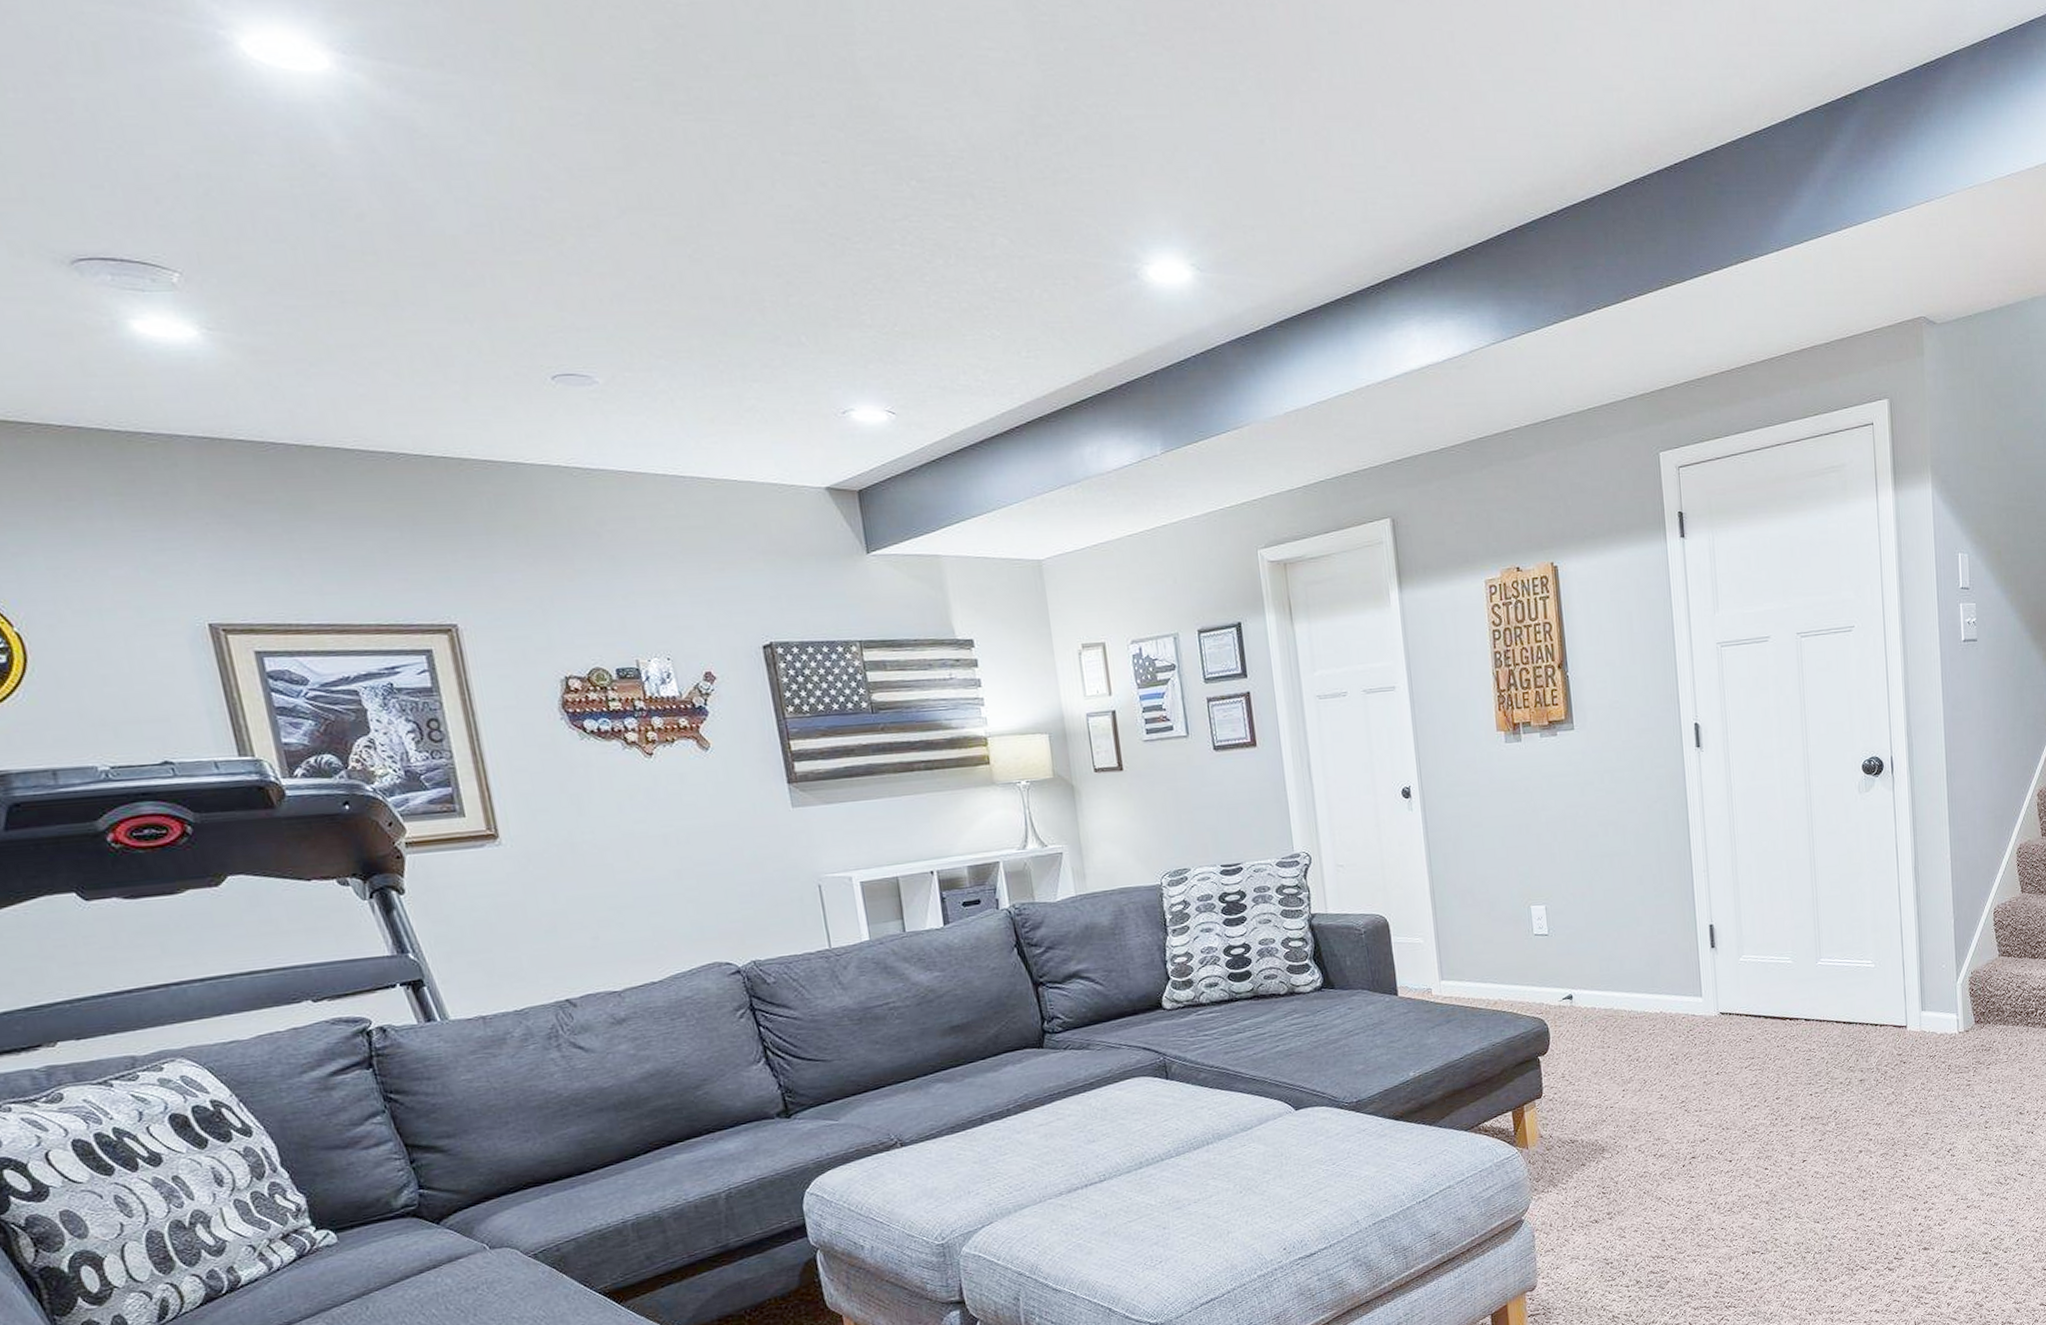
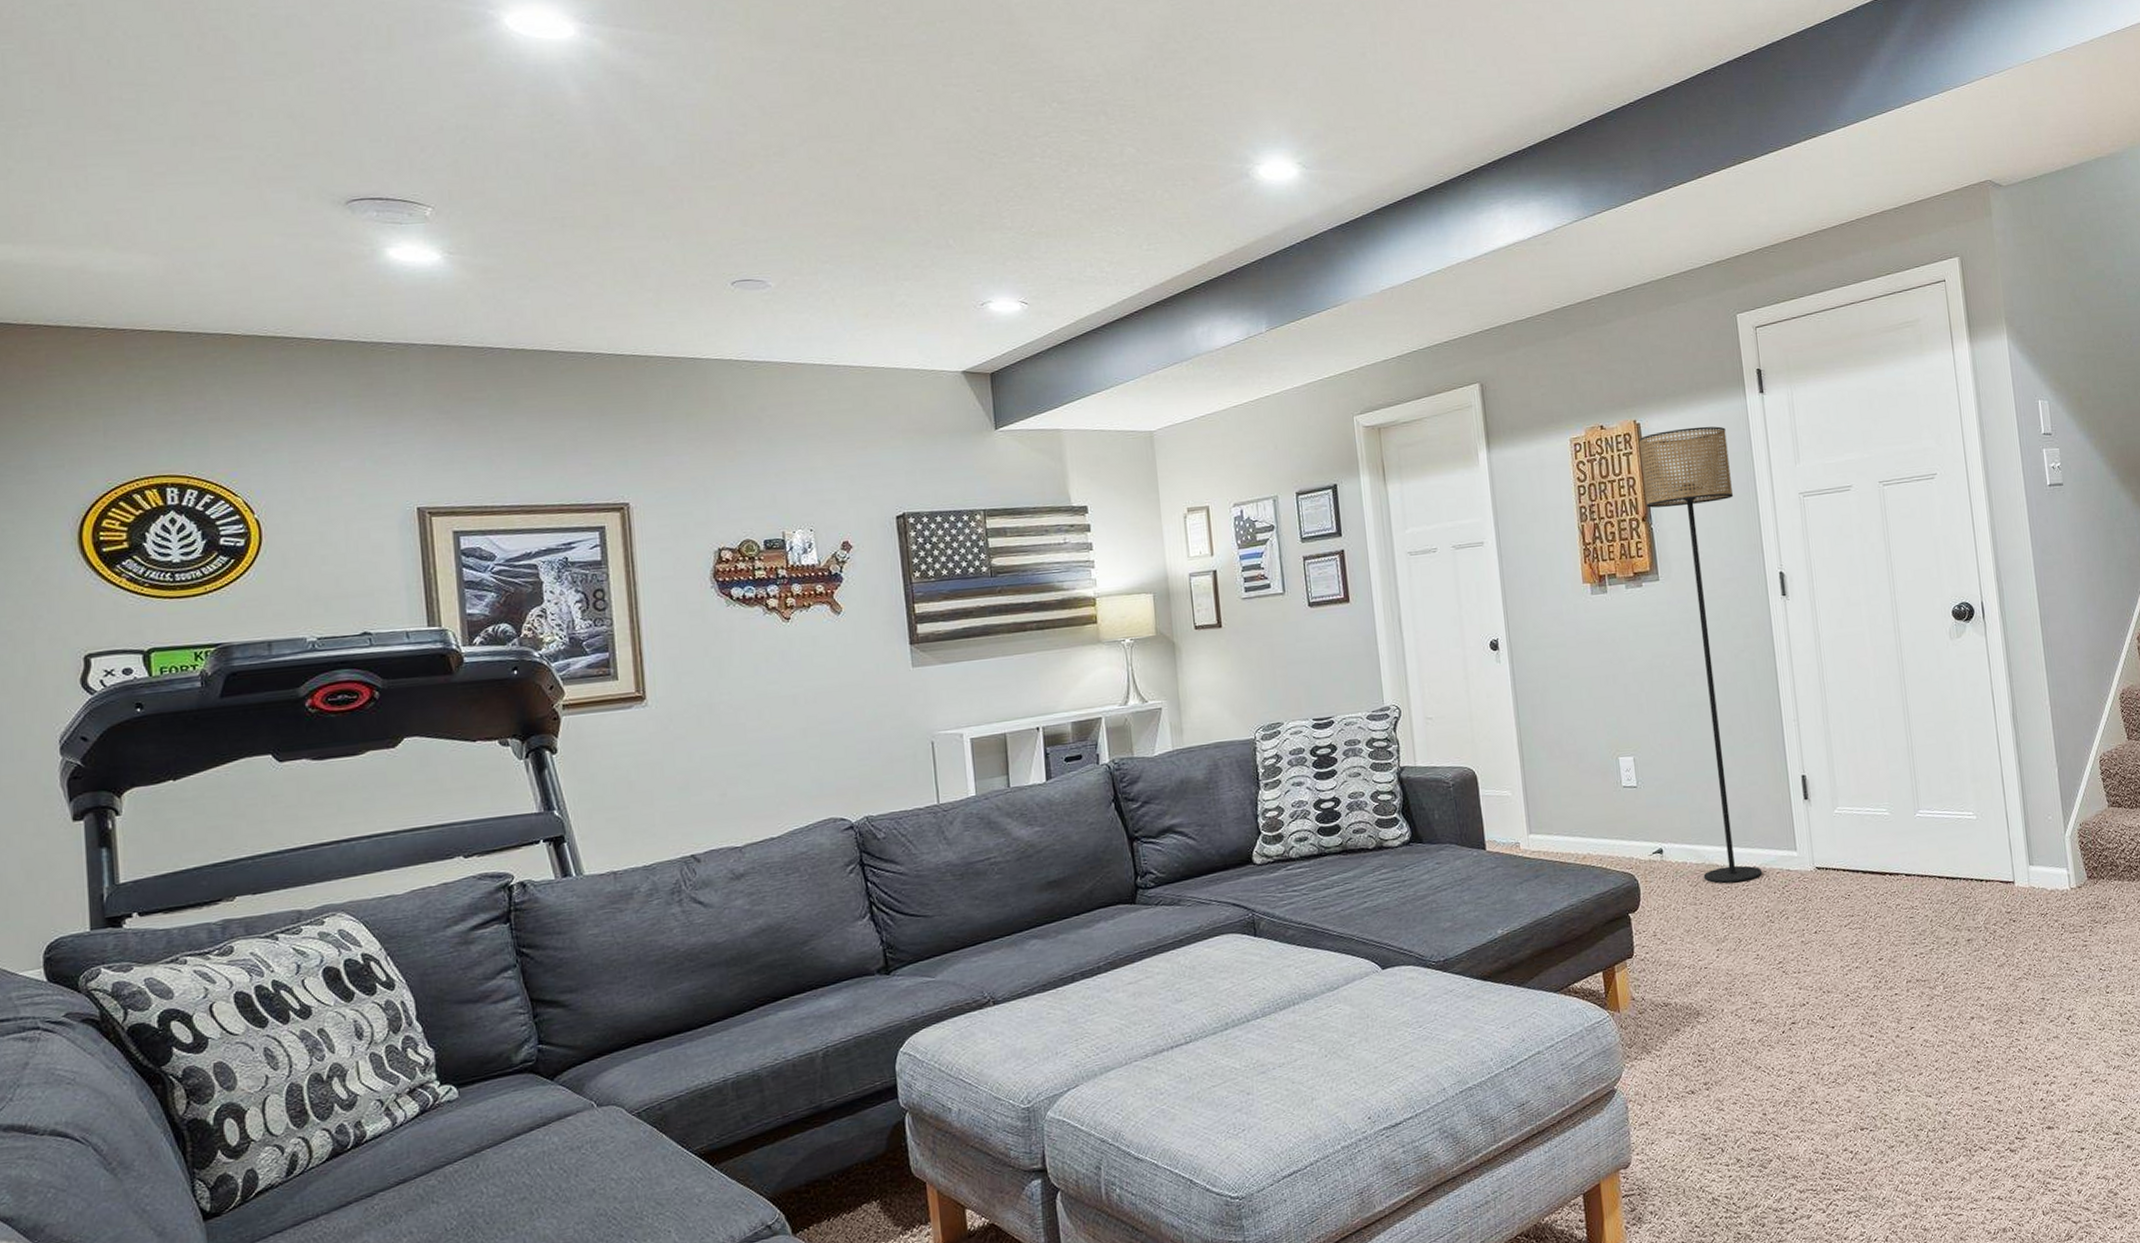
floor lamp: none [1557,571,1669,1028] -> present [1639,426,1763,883]

